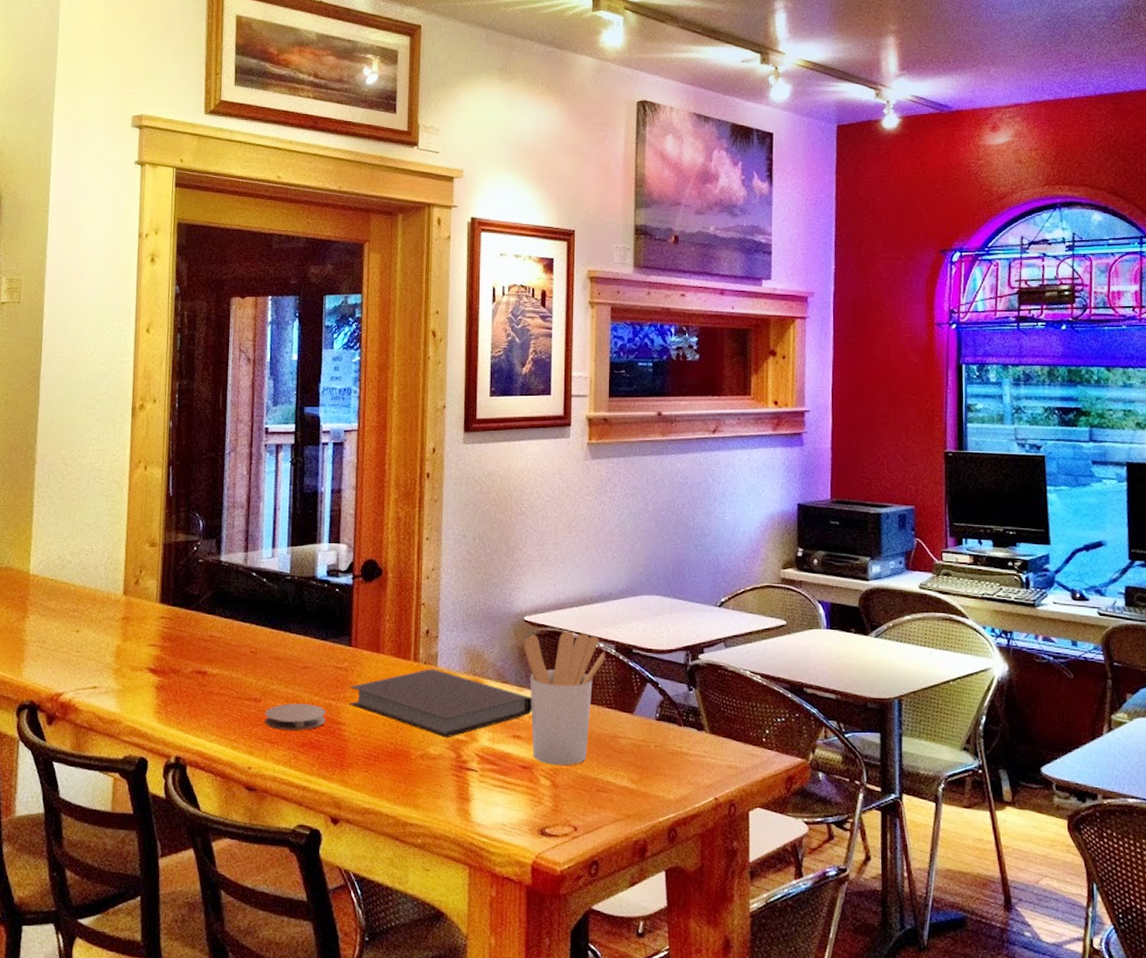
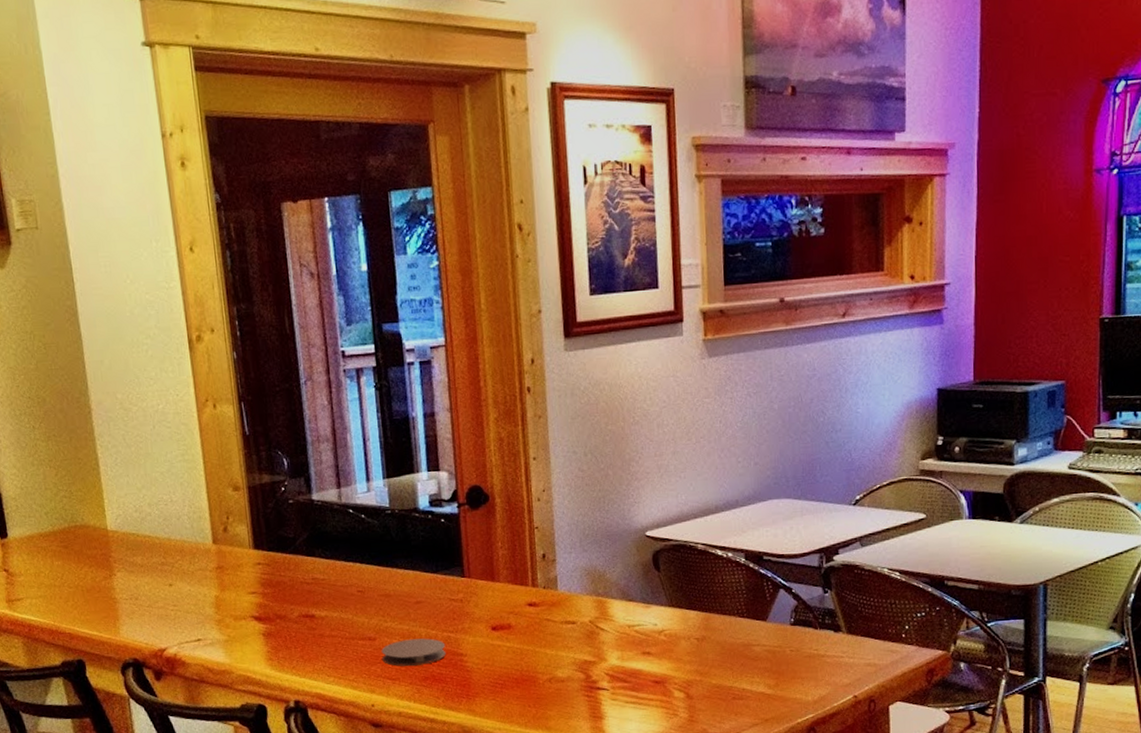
notebook: present [350,668,532,738] -> none [468,592,661,661]
utensil holder: present [524,631,605,765] -> none [647,543,734,678]

